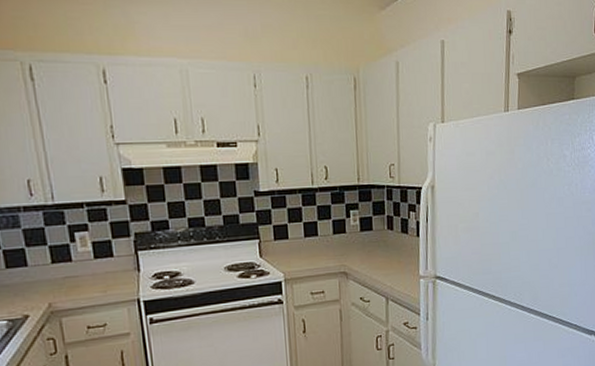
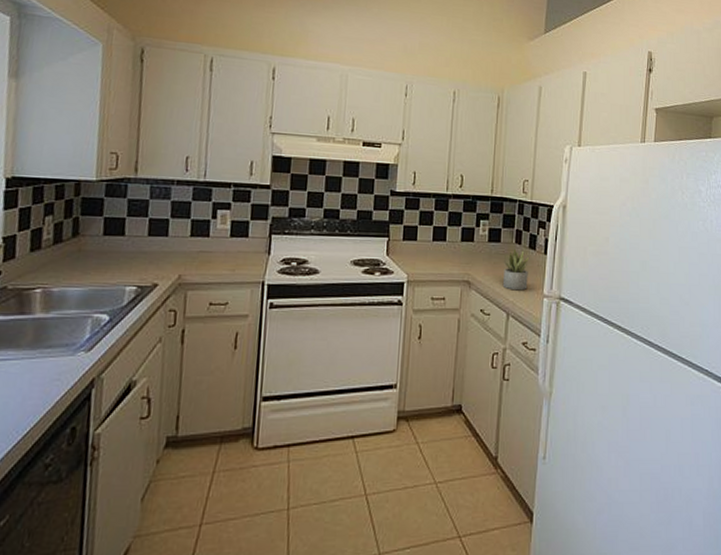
succulent plant: none [378,235,404,276] -> present [503,248,530,291]

